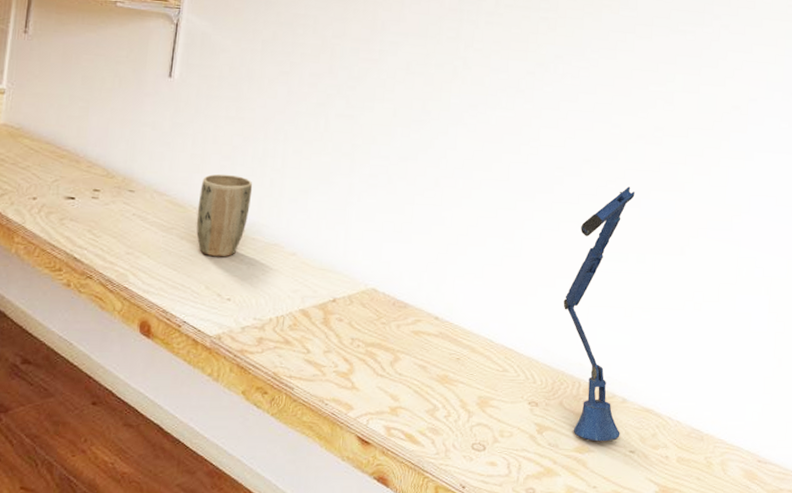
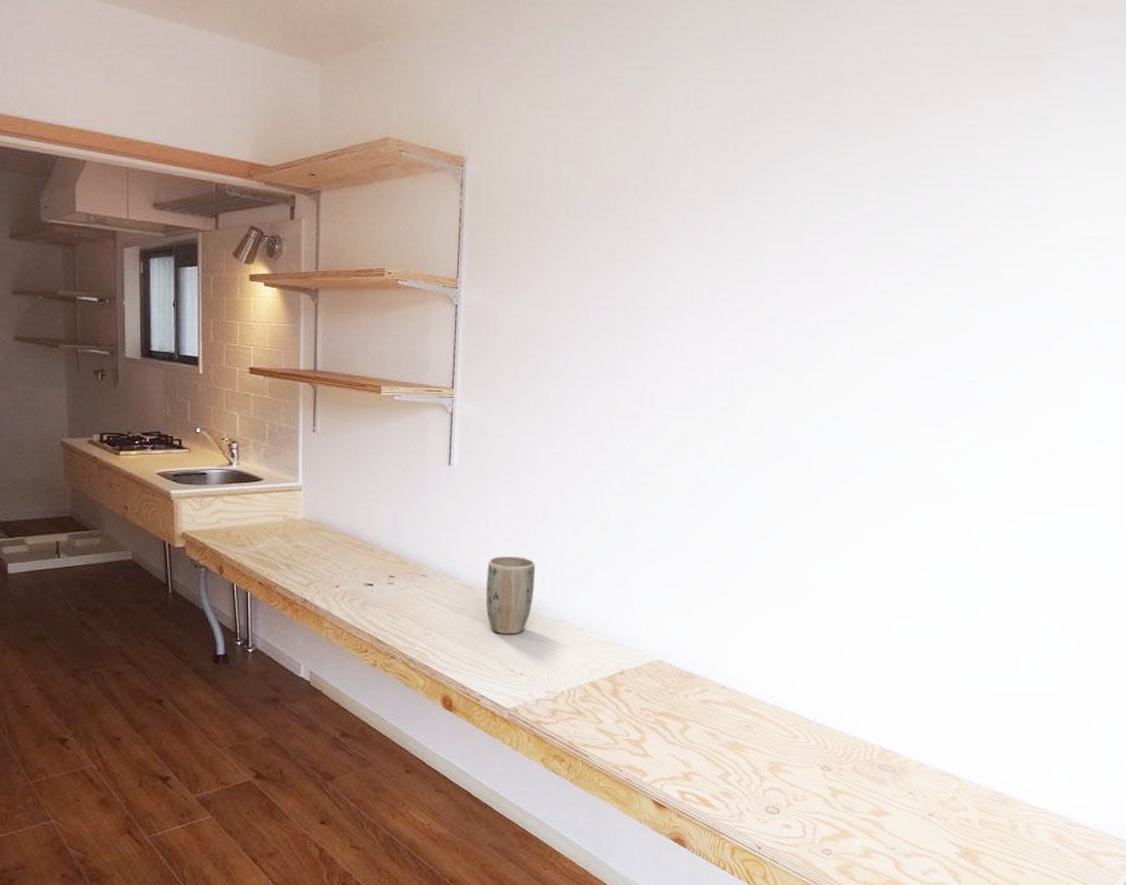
desk lamp: present [563,187,635,442] -> none [852,549,924,805]

